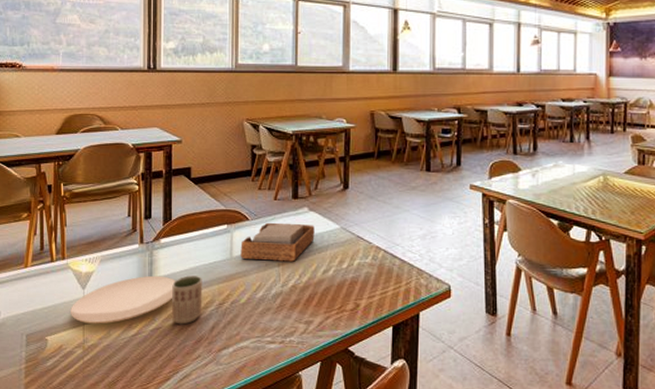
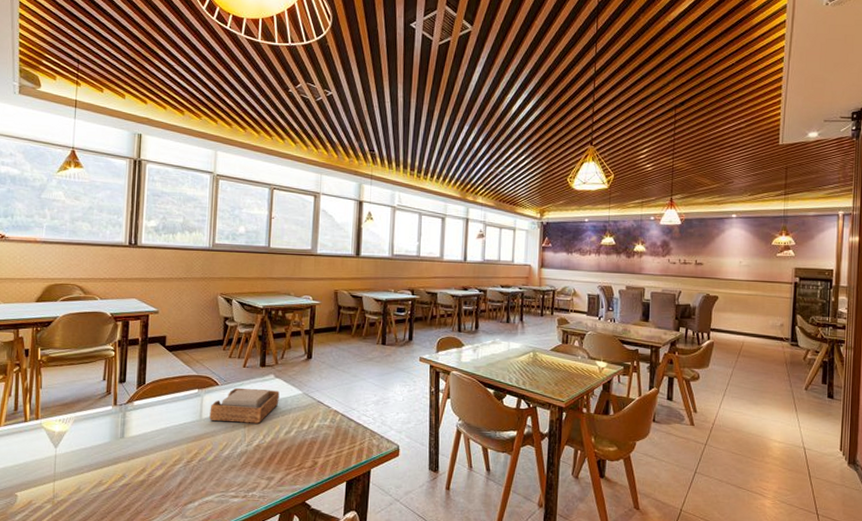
plate: present [71,275,176,324] -> none [42,435,147,481]
cup: present [171,275,203,325] -> none [140,435,172,481]

